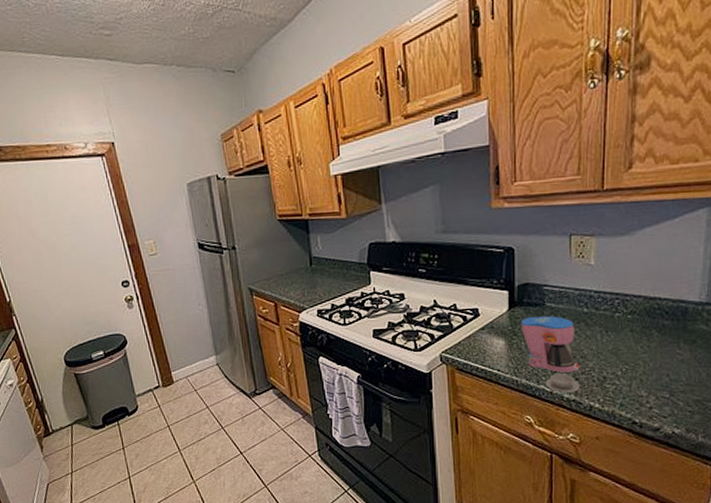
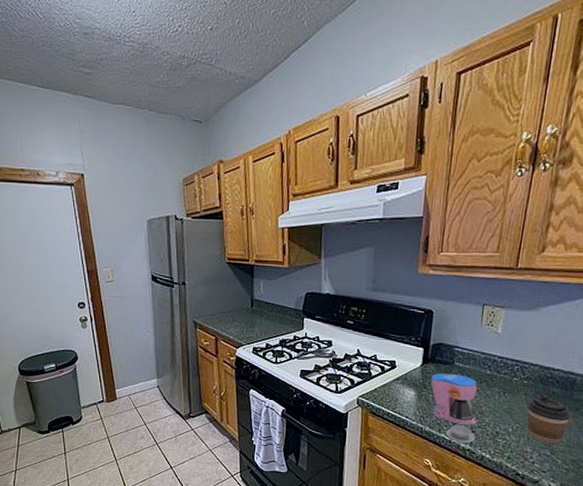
coffee cup: none [635,329,688,385] -> present [526,395,572,445]

